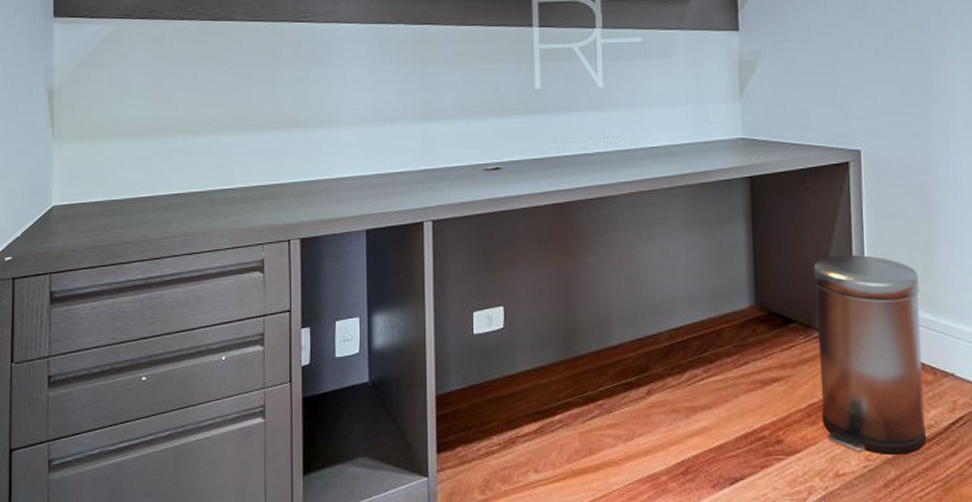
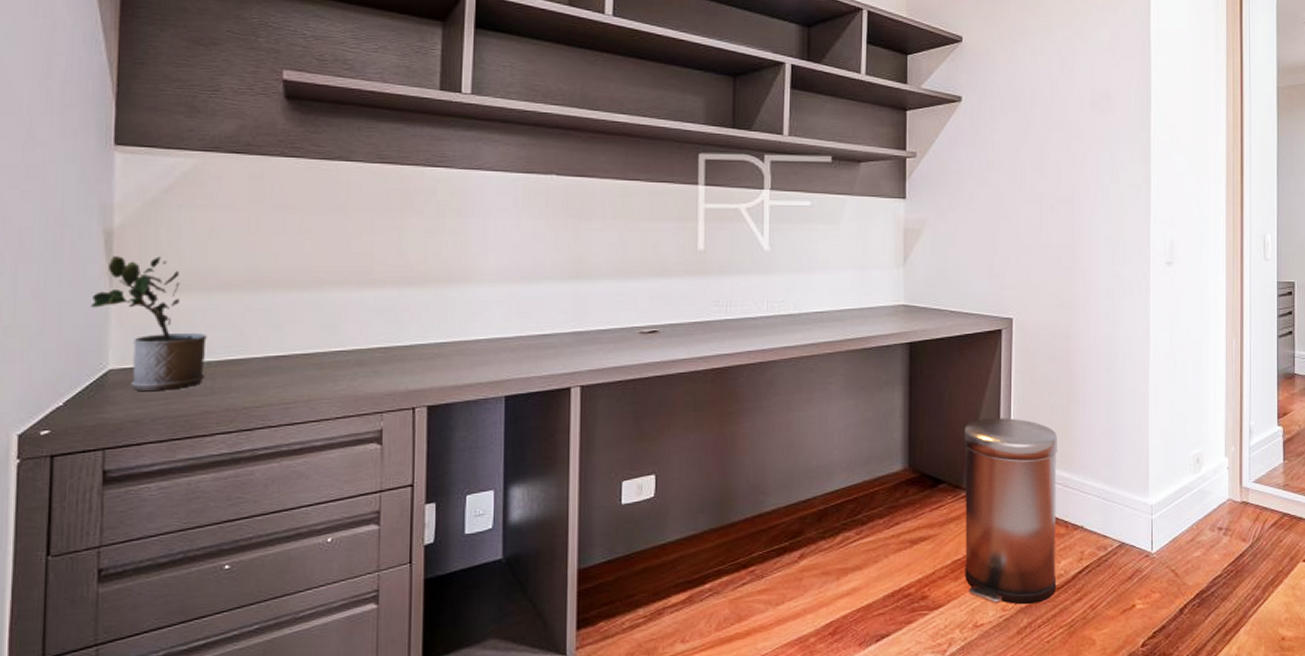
potted plant: none [39,109,124,225] -> present [91,256,207,392]

